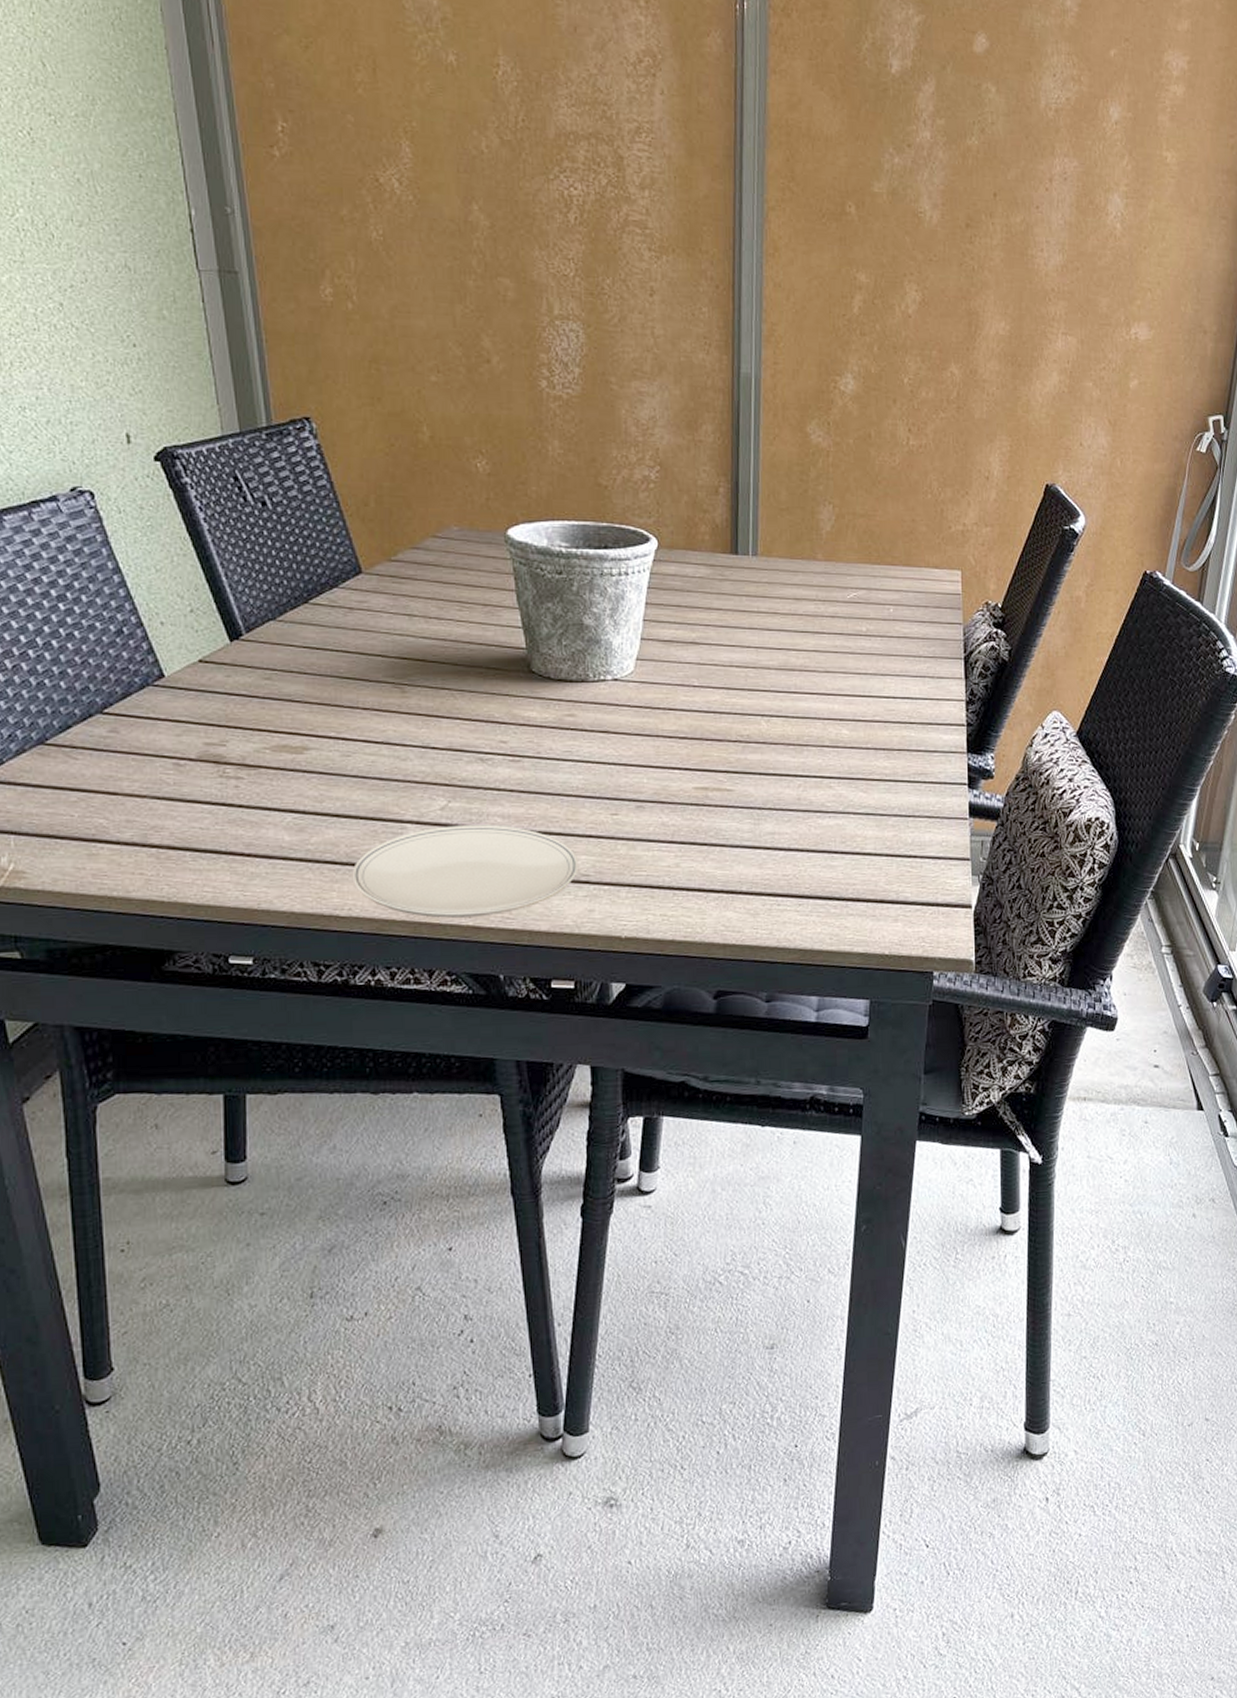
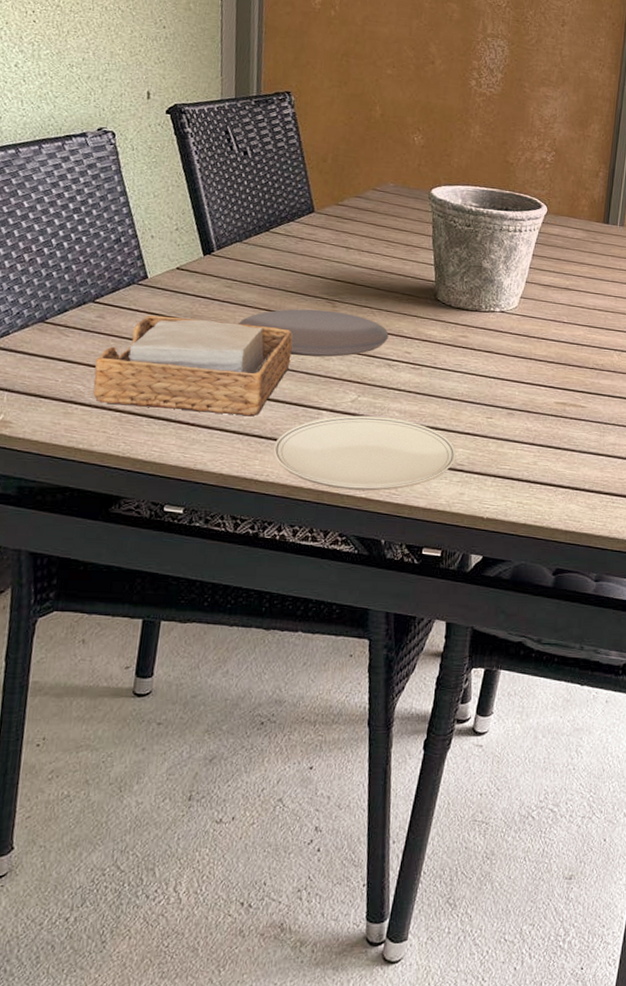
napkin holder: none [115,722,358,839] -> present [93,314,293,417]
plate: none [285,697,477,758] -> present [237,309,389,357]

